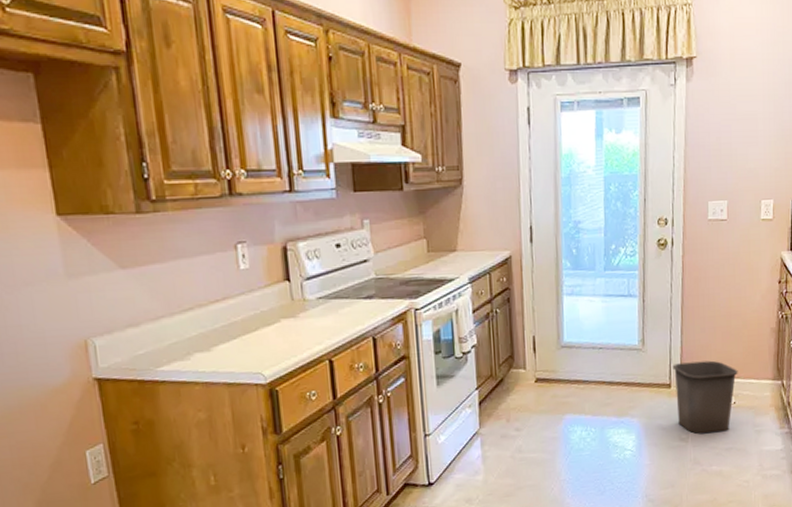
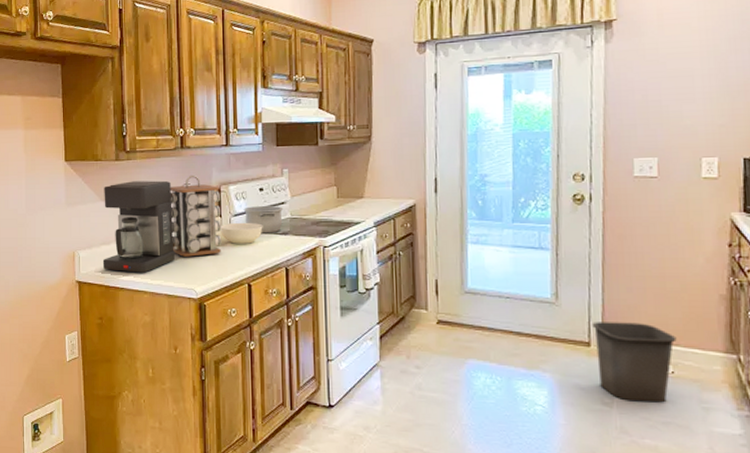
coffee maker: none [122,238,233,360] -> present [102,180,175,273]
spice rack: none [218,229,294,335] -> present [170,174,222,257]
bowl: none [290,286,343,314] -> present [220,222,263,244]
cooking pot: none [317,265,367,299] -> present [243,206,284,233]

